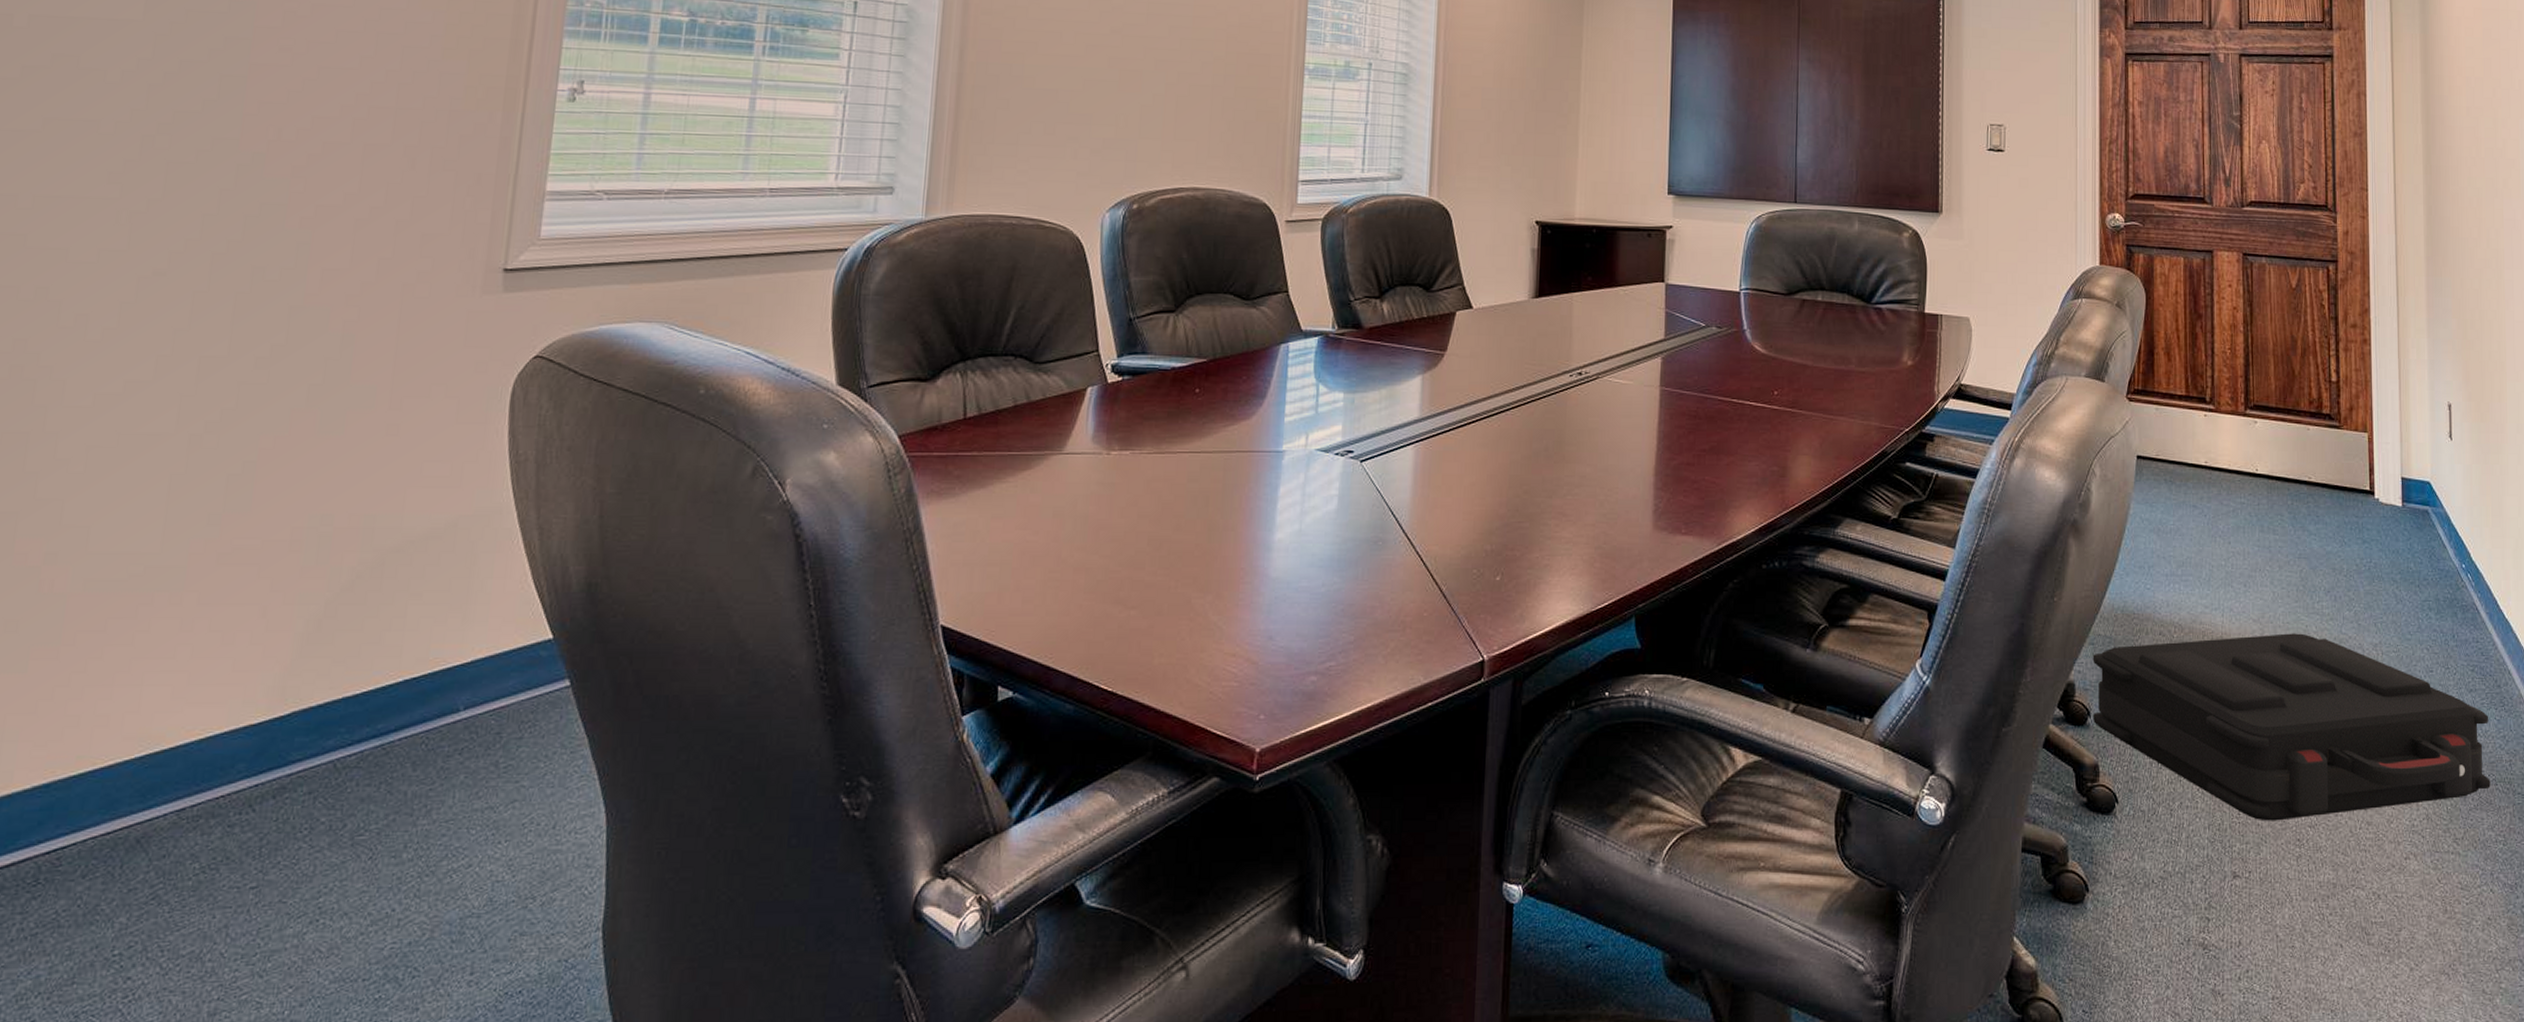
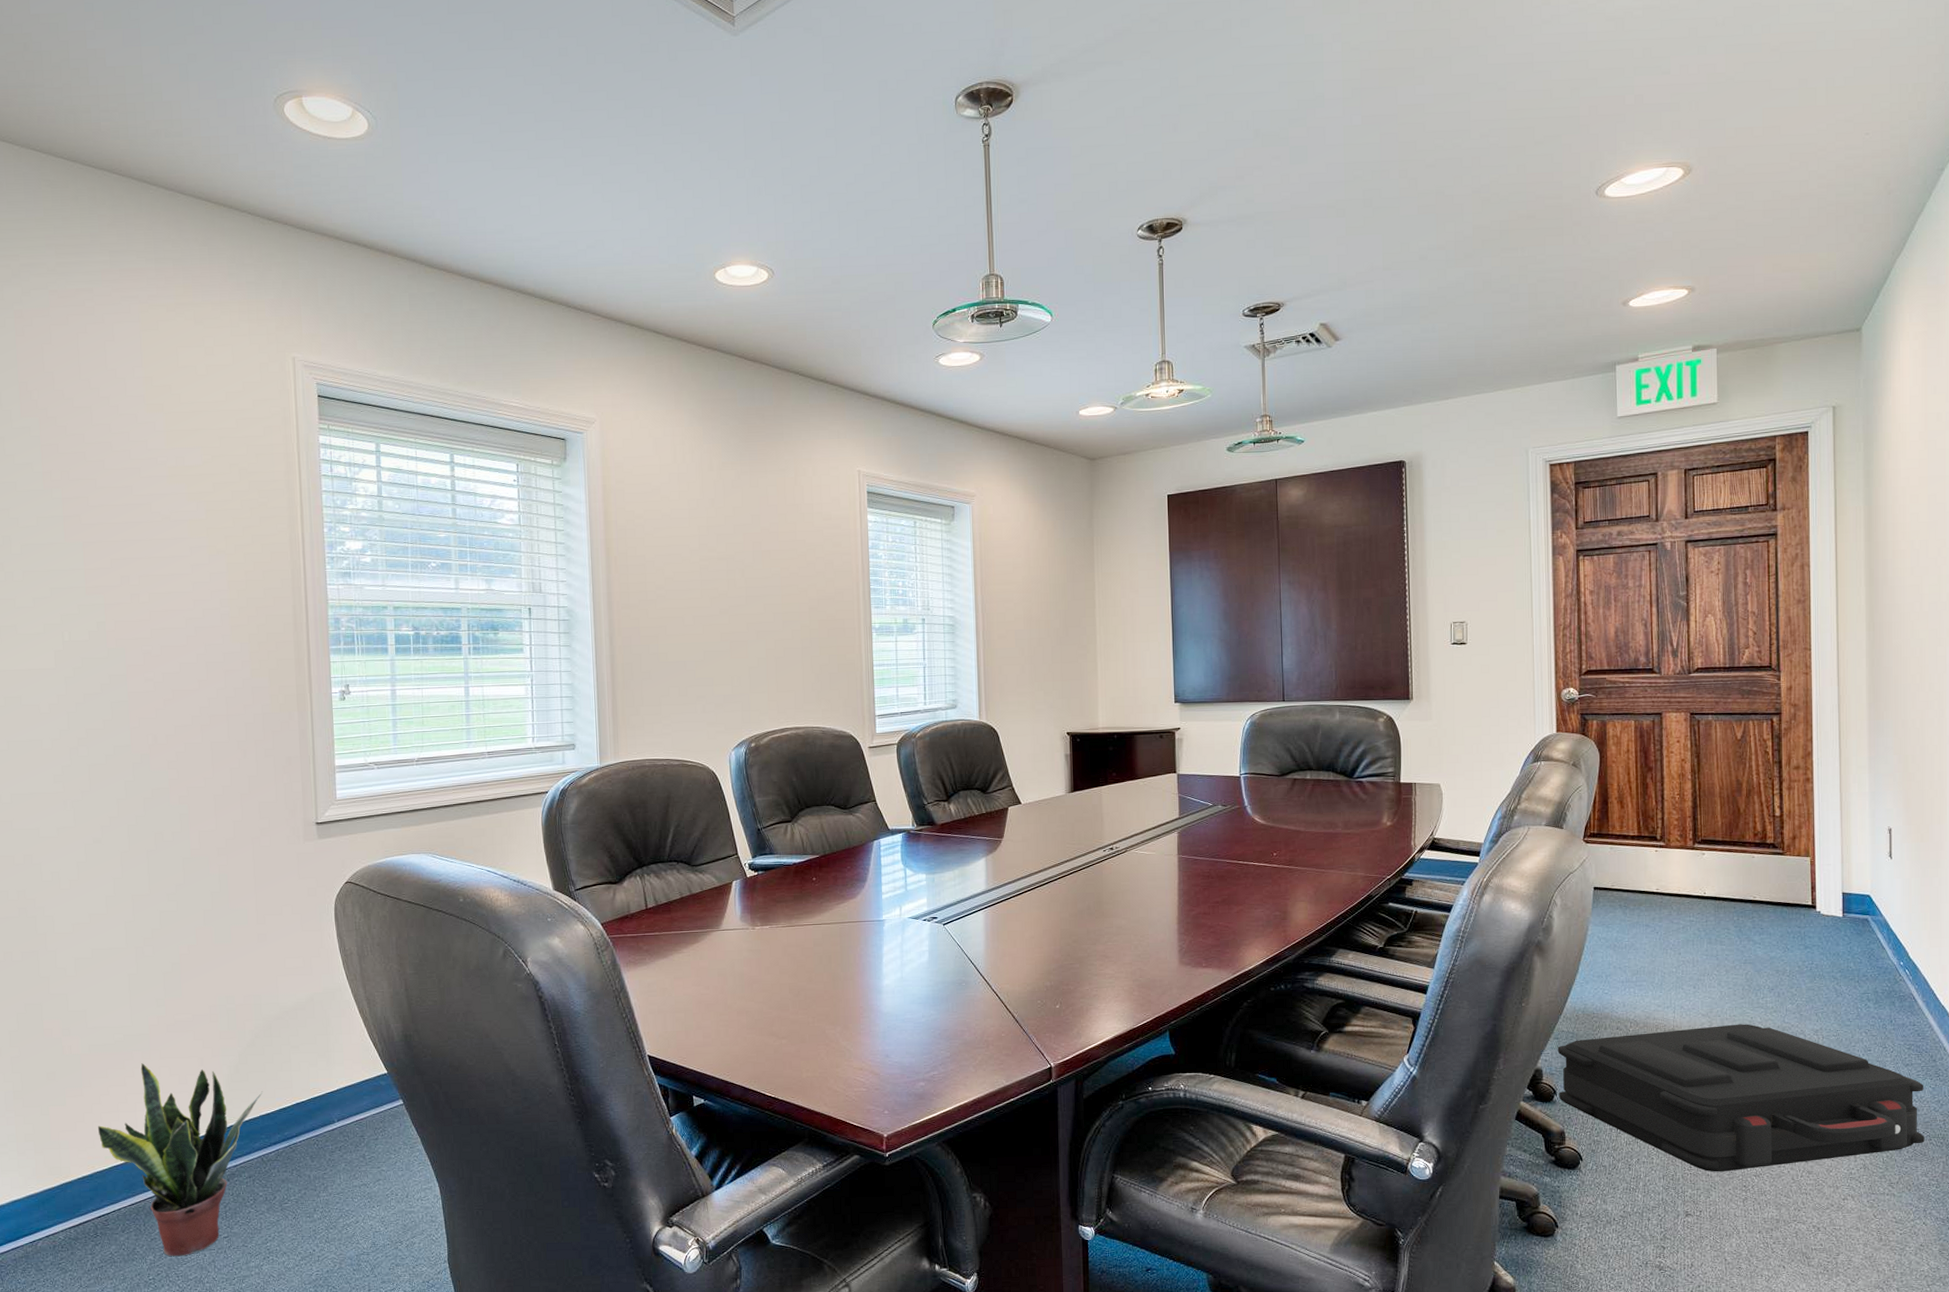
potted plant: none [72,611,355,919] -> present [97,1063,263,1257]

